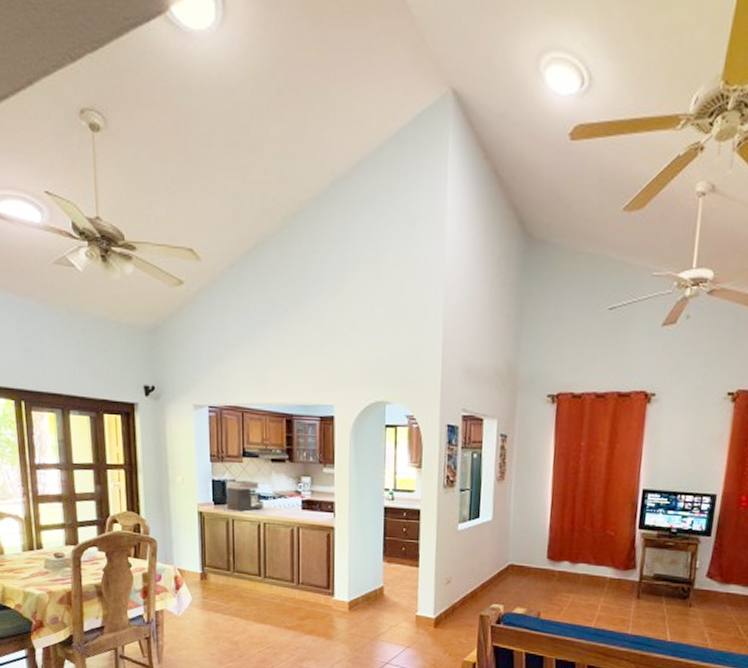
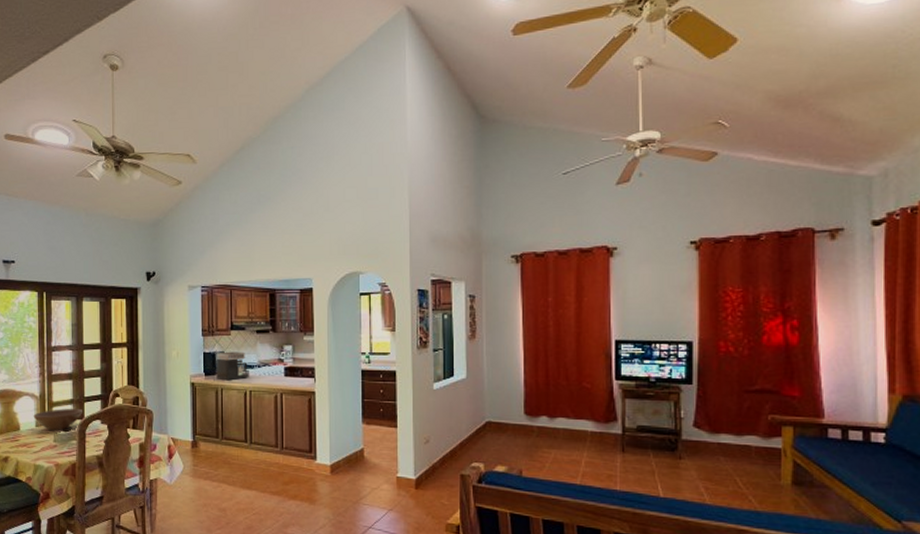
bowl: none [18,533,76,557] -> present [33,409,82,431]

